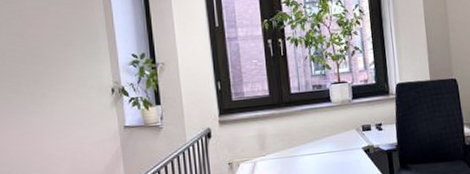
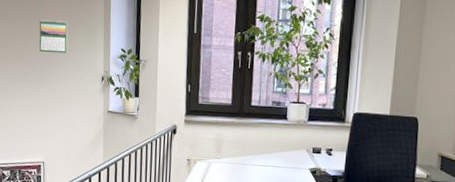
calendar: none [21,32,63,72] -> present [39,20,68,54]

